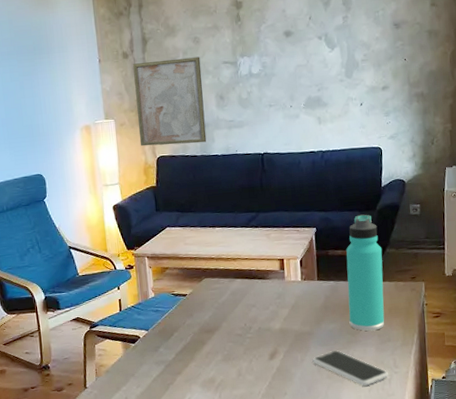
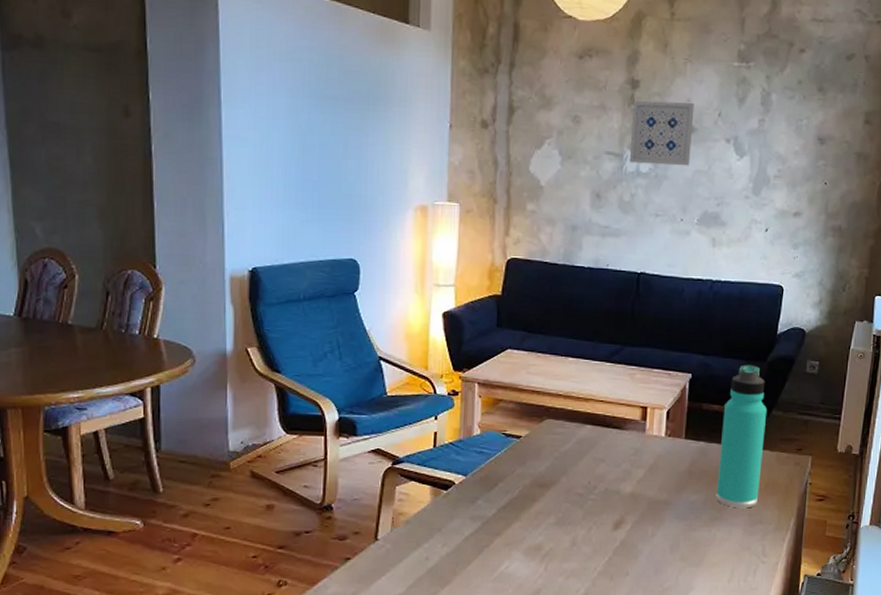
wall art: present [133,56,207,147] -> none [488,137,578,249]
wall art: none [239,12,292,68] -> present [629,101,695,166]
smartphone: present [312,350,388,386] -> none [665,526,754,575]

